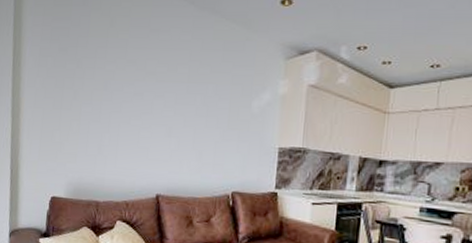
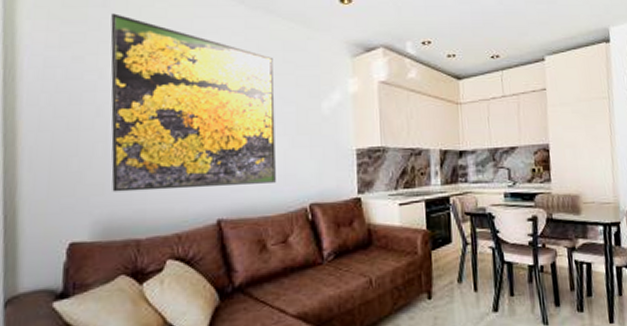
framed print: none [82,12,214,170] -> present [110,13,276,192]

